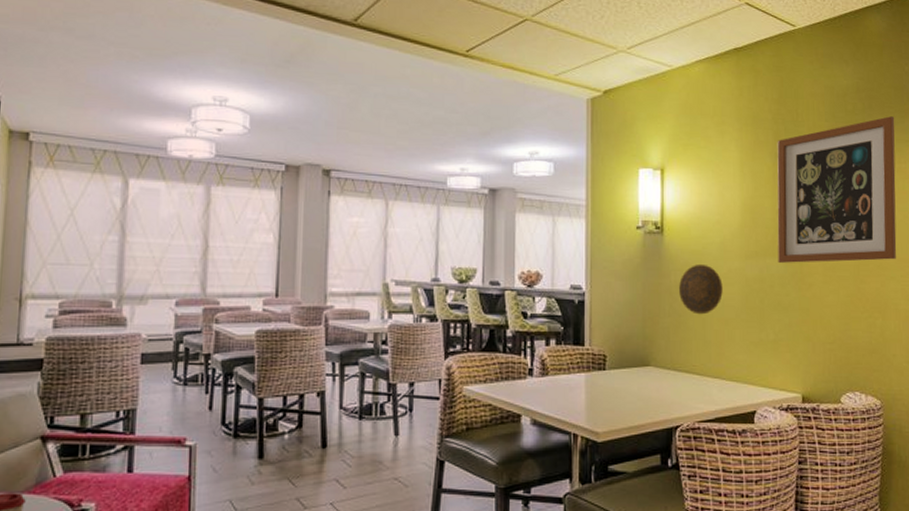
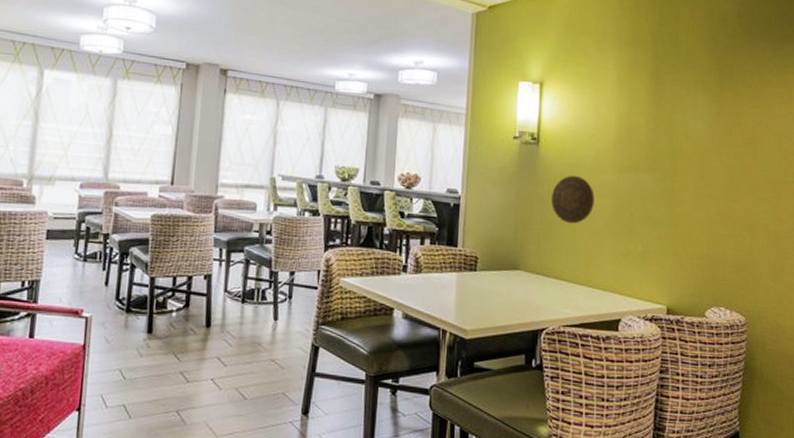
wall art: present [777,116,897,263] -> none [650,41,774,182]

